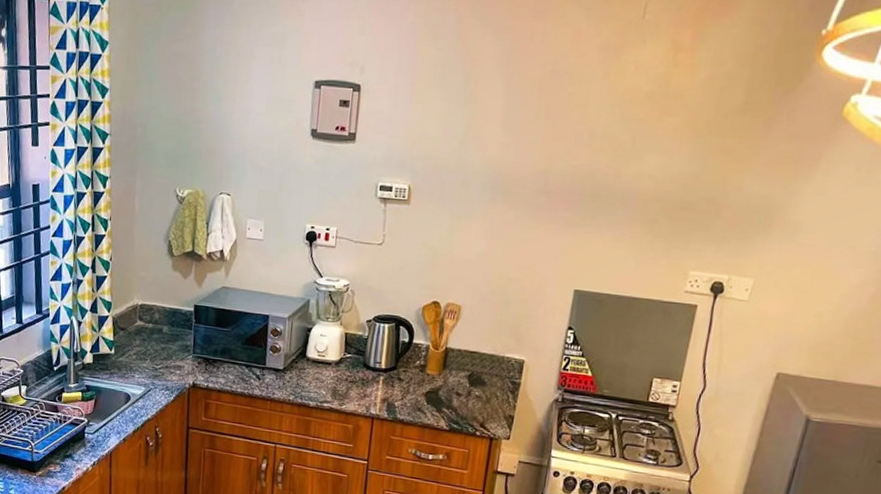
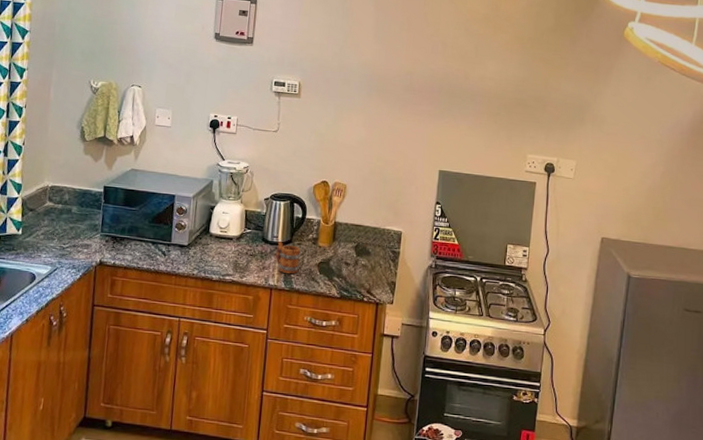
mug: none [377,367,406,404] -> present [275,241,301,274]

